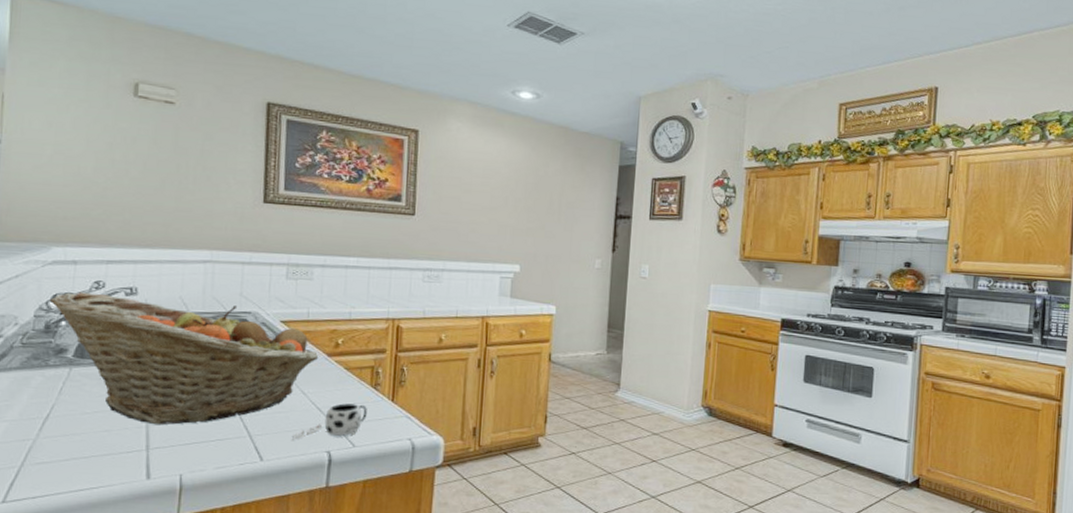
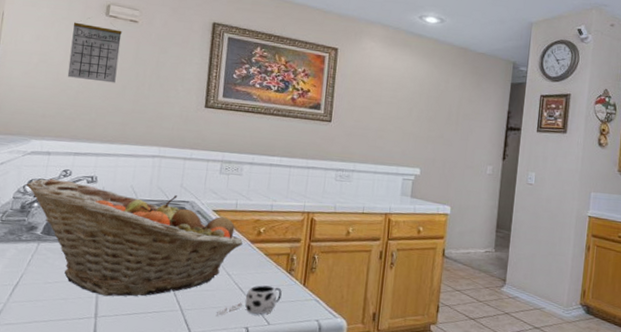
calendar: none [91,99,156,177] -> present [67,17,122,83]

